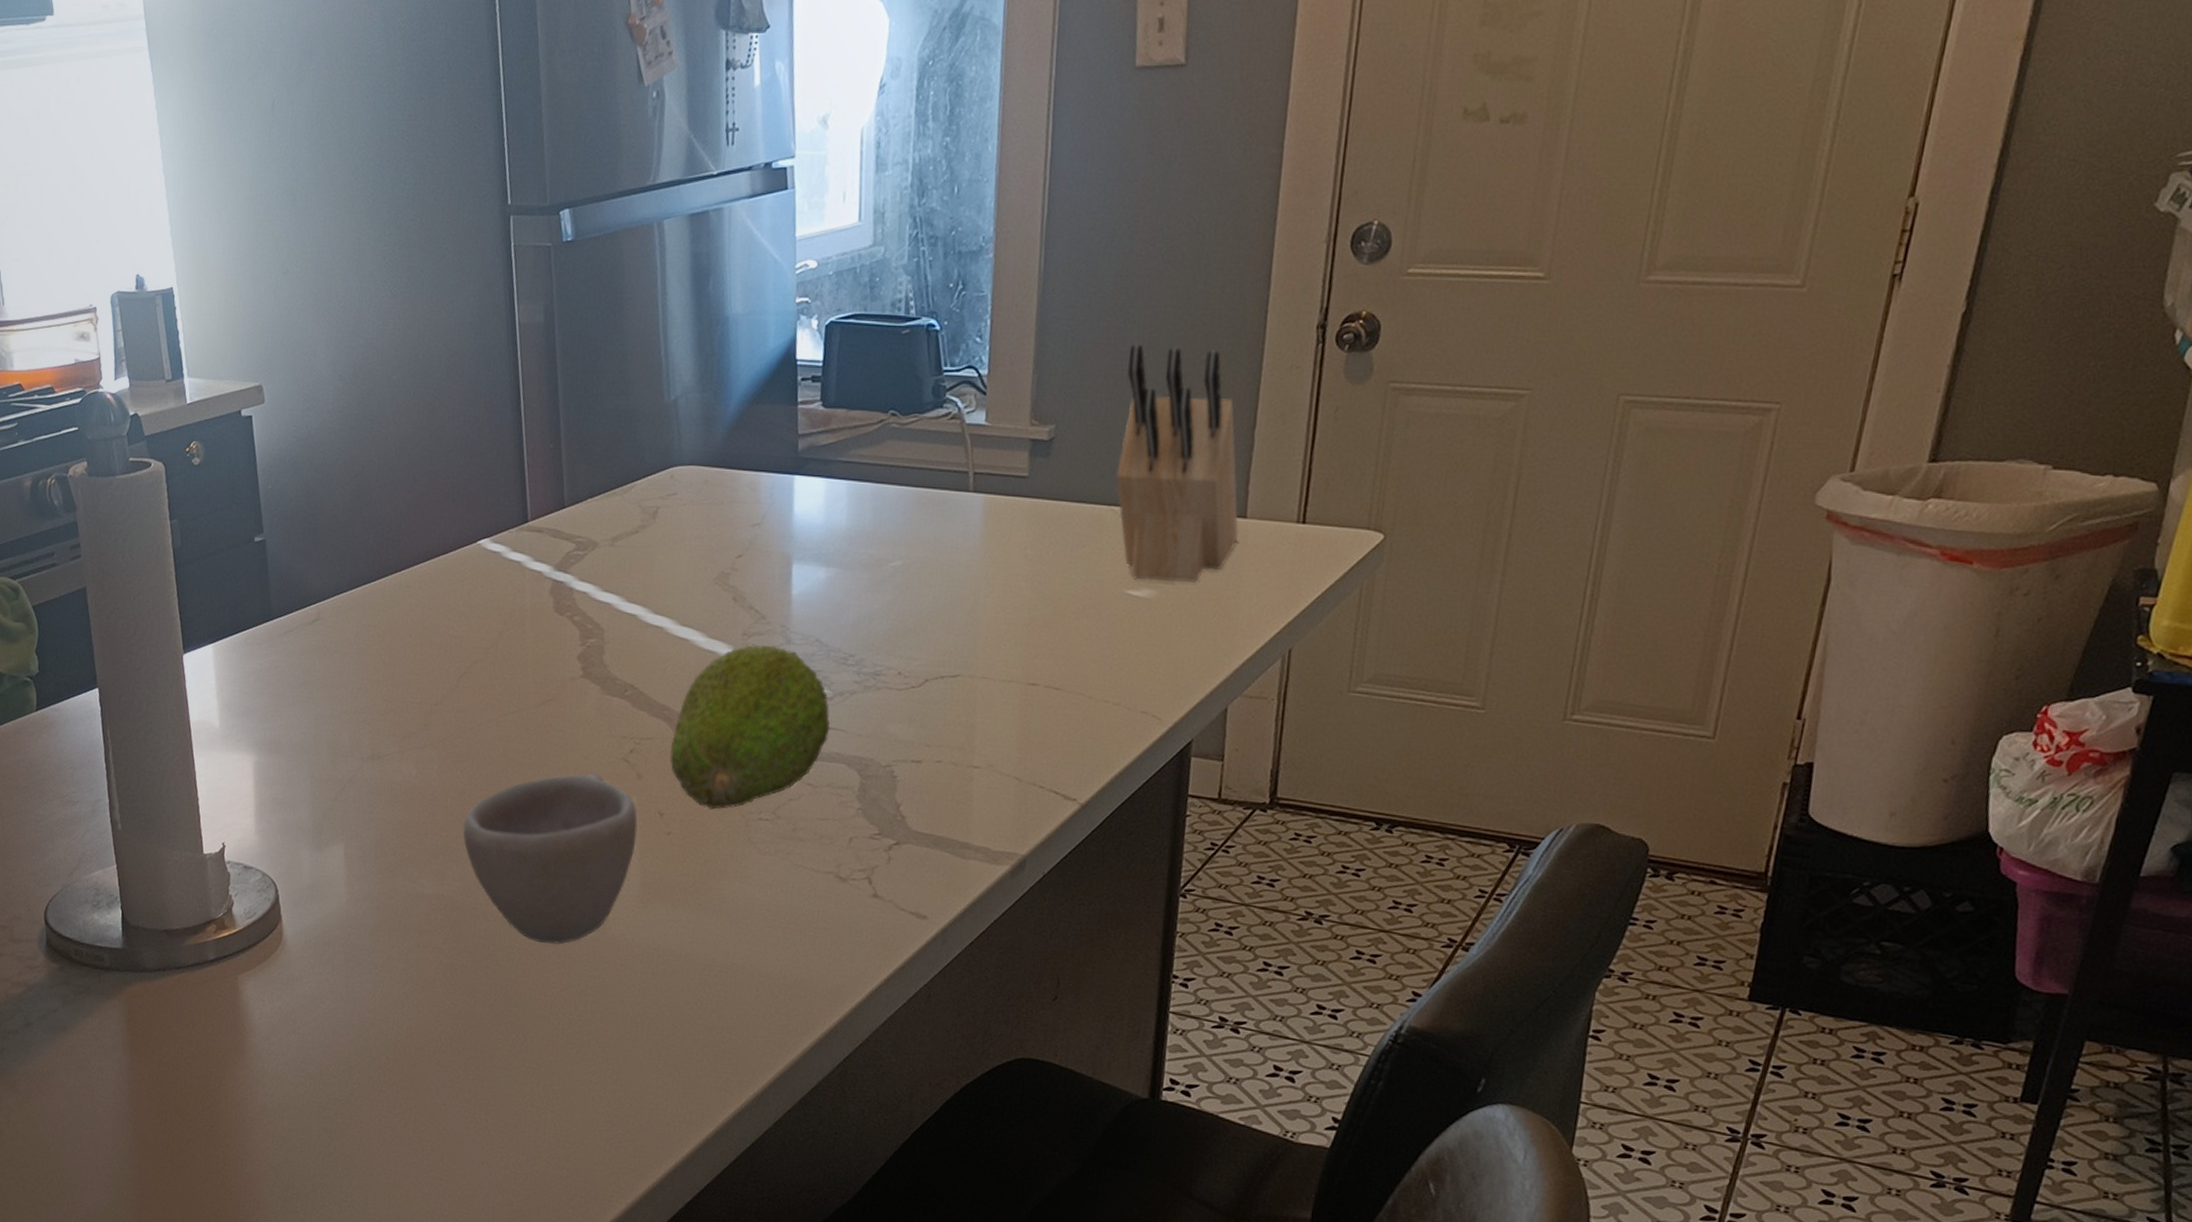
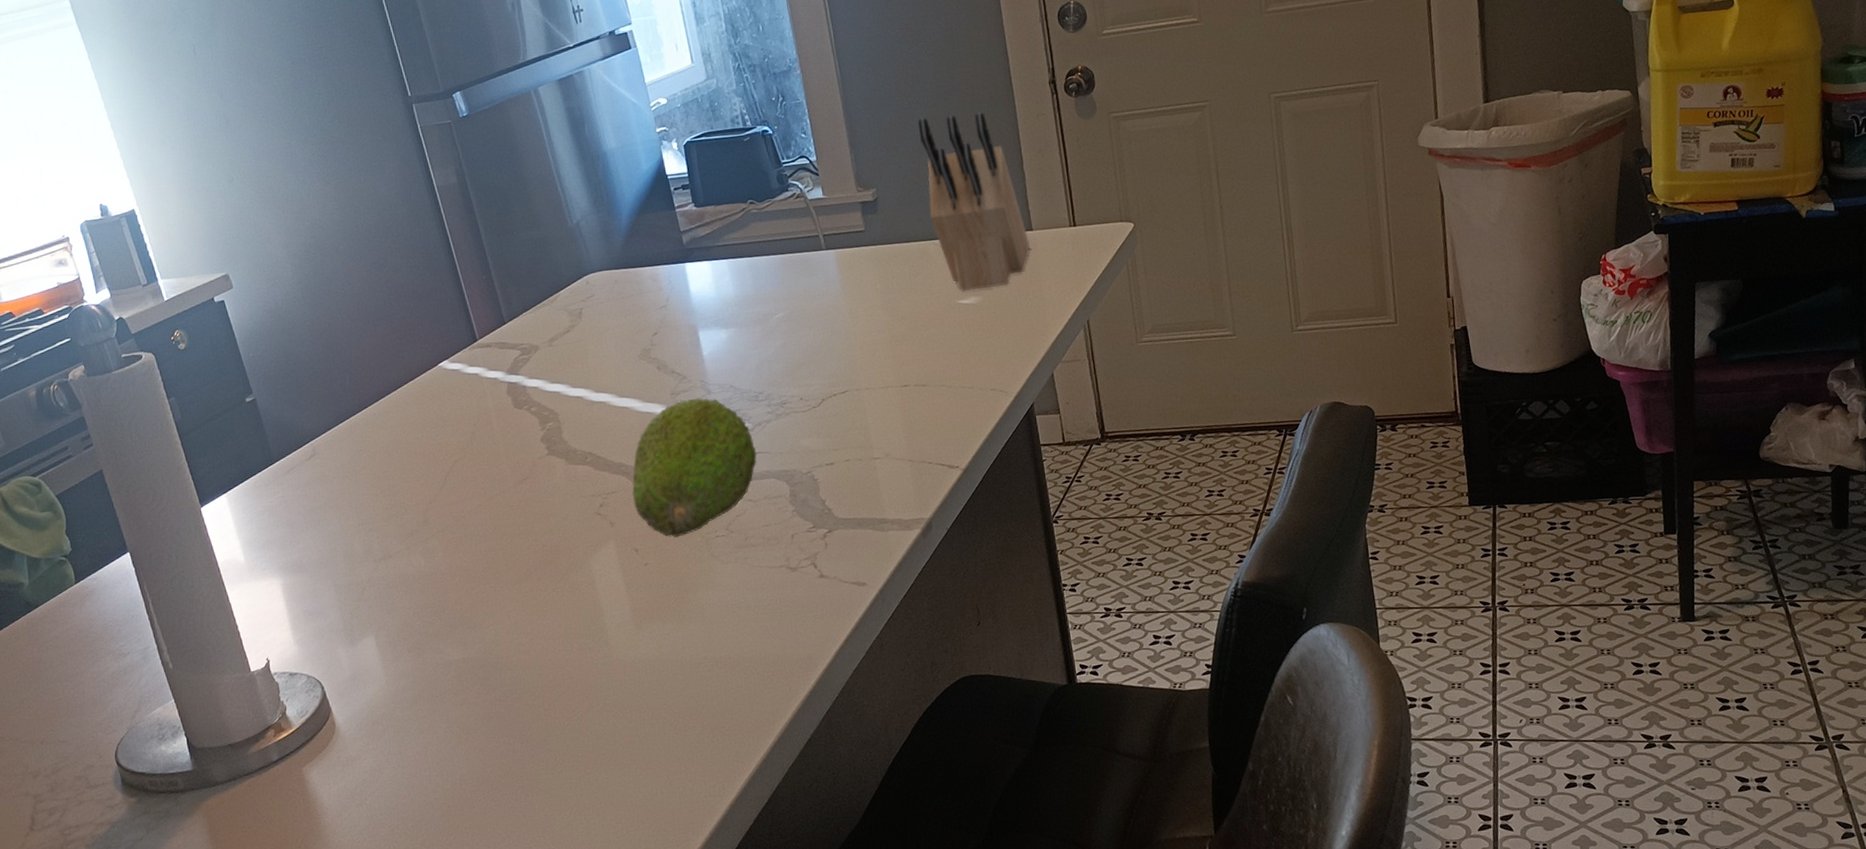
cup: present [463,773,638,945] -> none [473,529,621,678]

